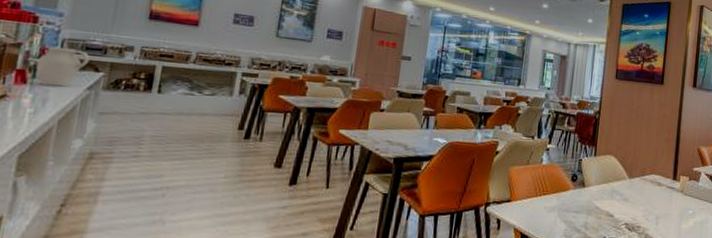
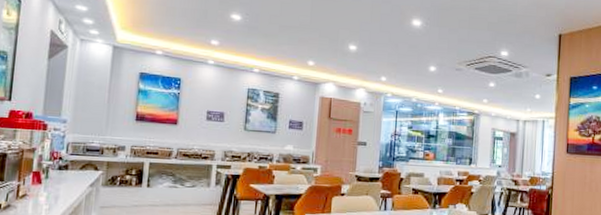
jug: present [36,46,91,87] -> none [48,149,91,185]

